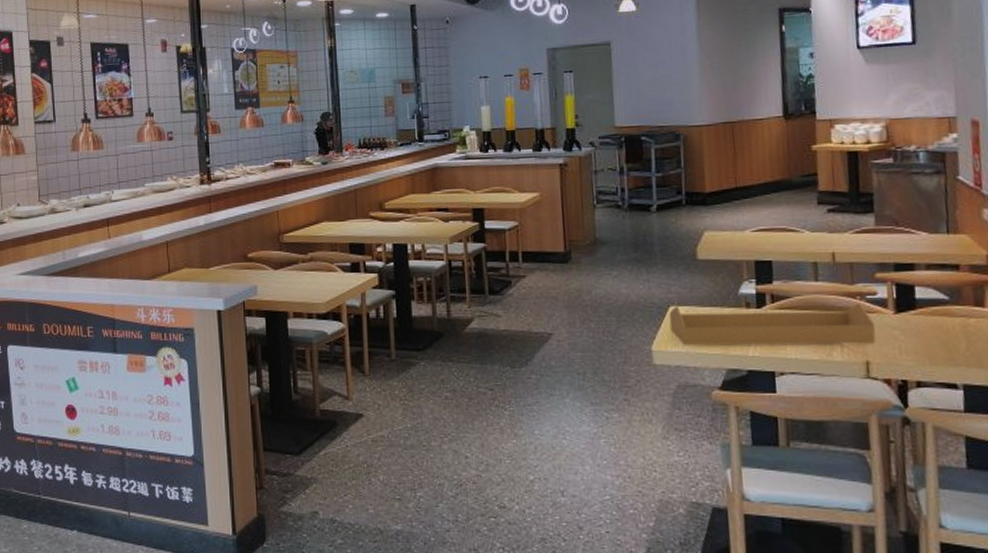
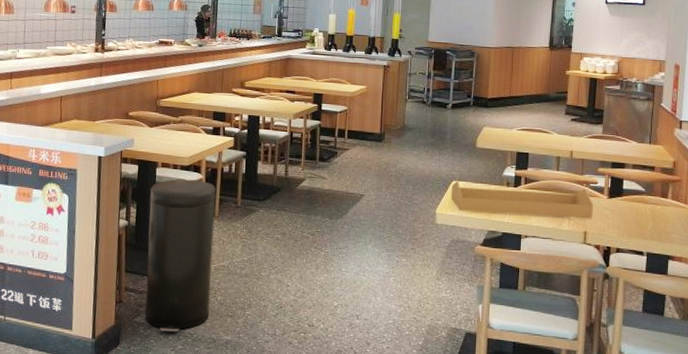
pedal bin: none [283,330,372,522] -> present [144,179,216,332]

